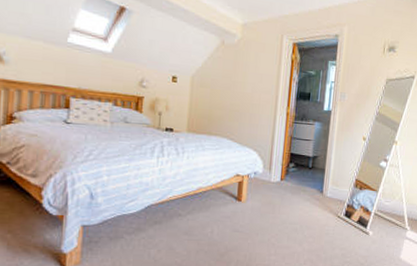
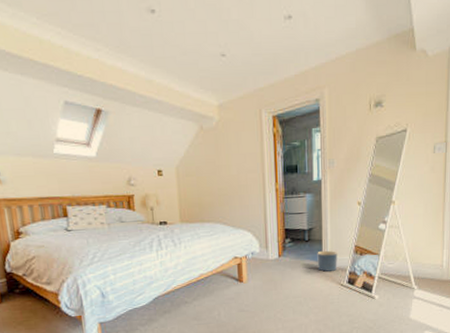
planter: none [317,179,338,202] -> present [317,250,337,272]

